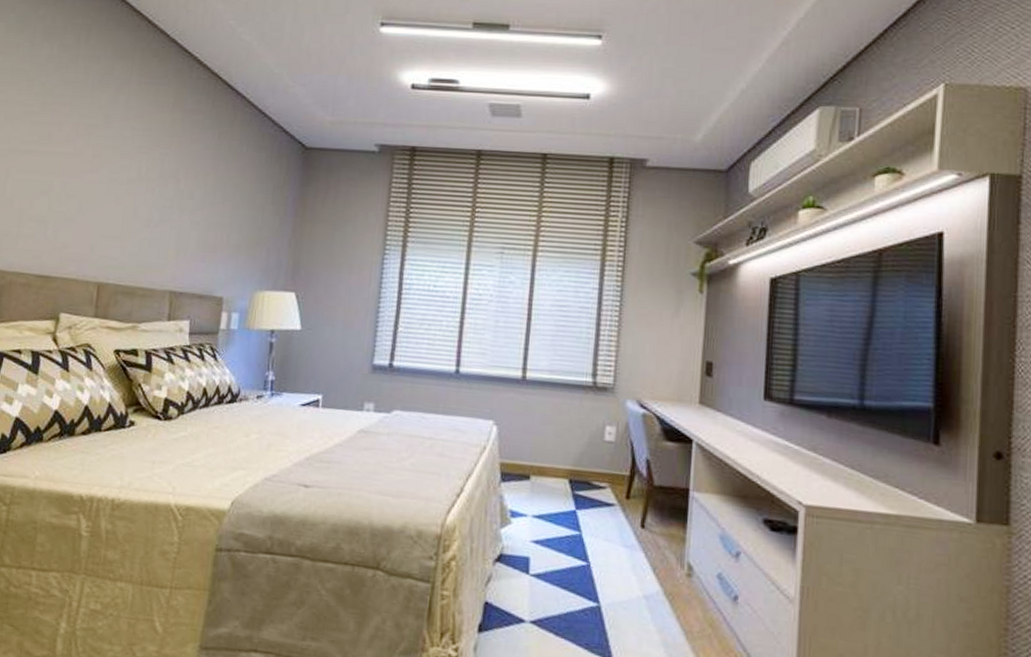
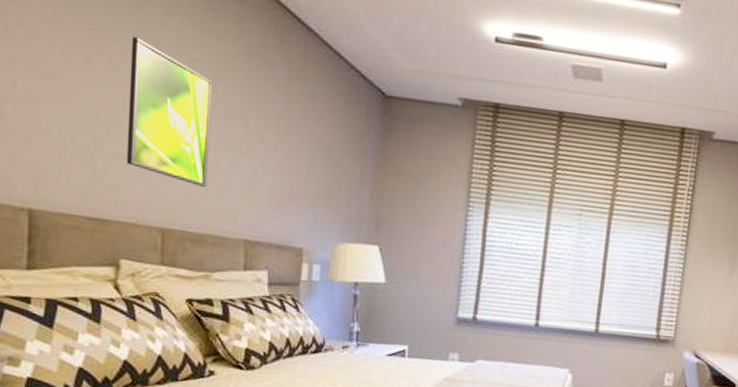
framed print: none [73,113,152,242] -> present [126,37,213,187]

